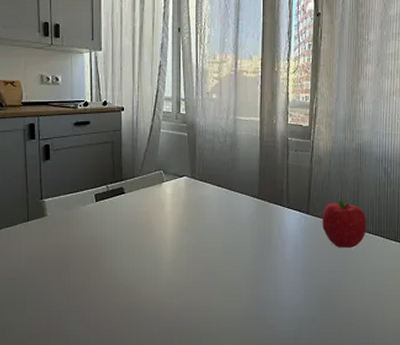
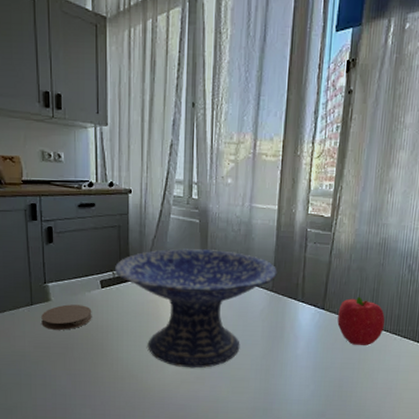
coaster: none [37,219,87,245] -> present [41,304,92,330]
decorative bowl: none [108,161,263,278] -> present [114,248,277,369]

